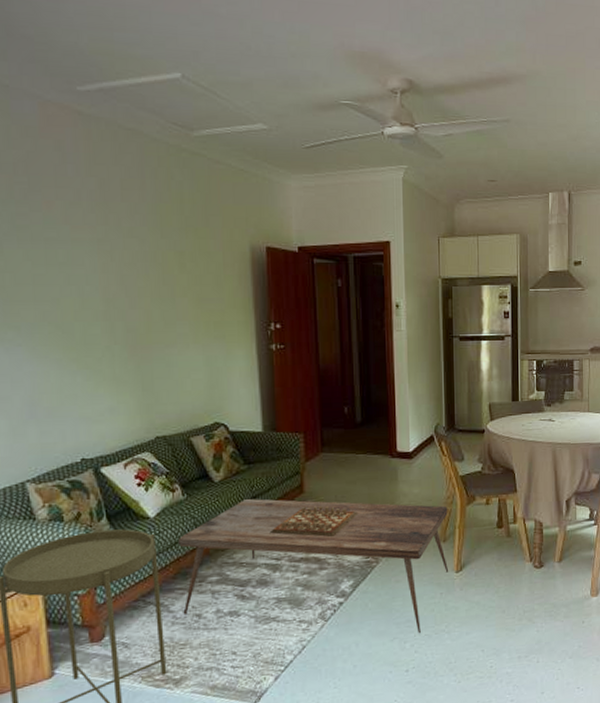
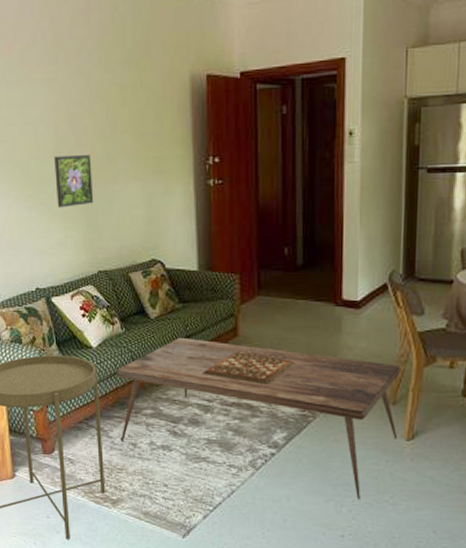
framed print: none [103,317,150,372] -> present [54,154,94,208]

